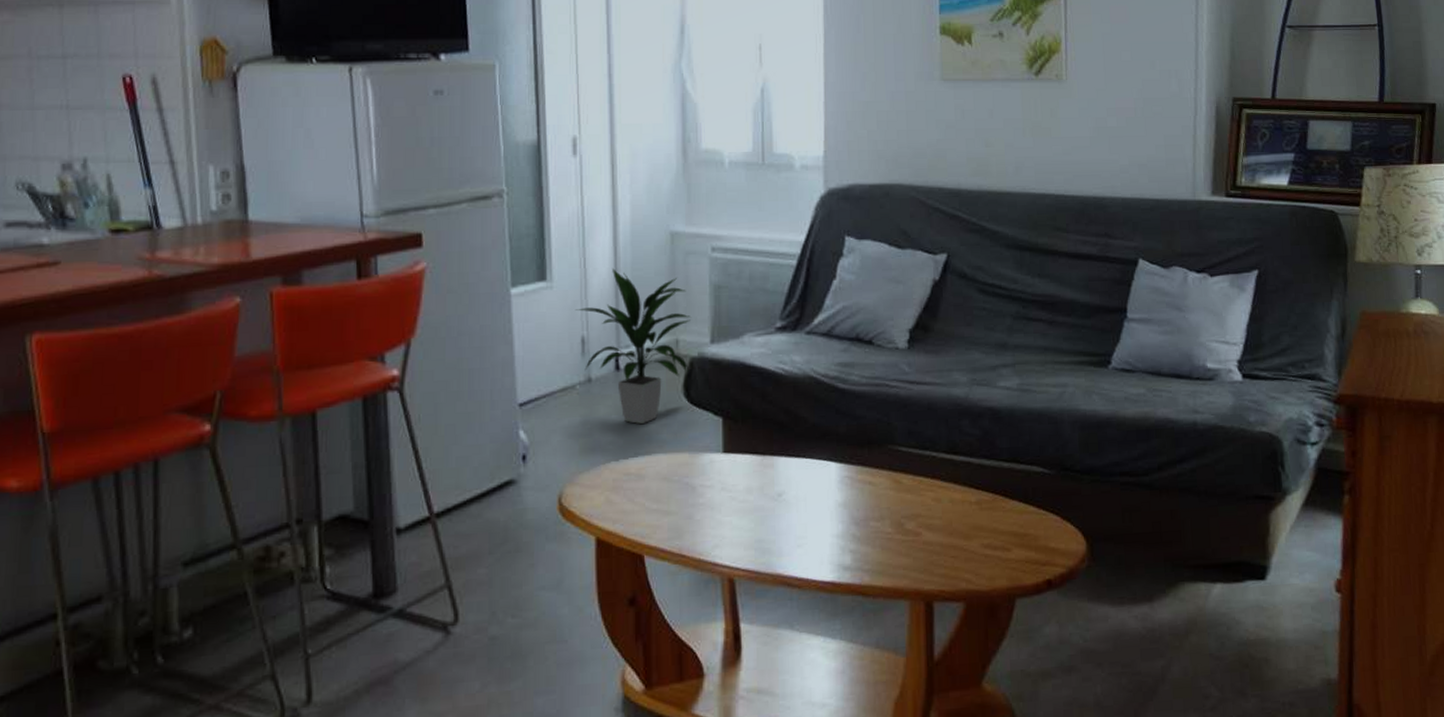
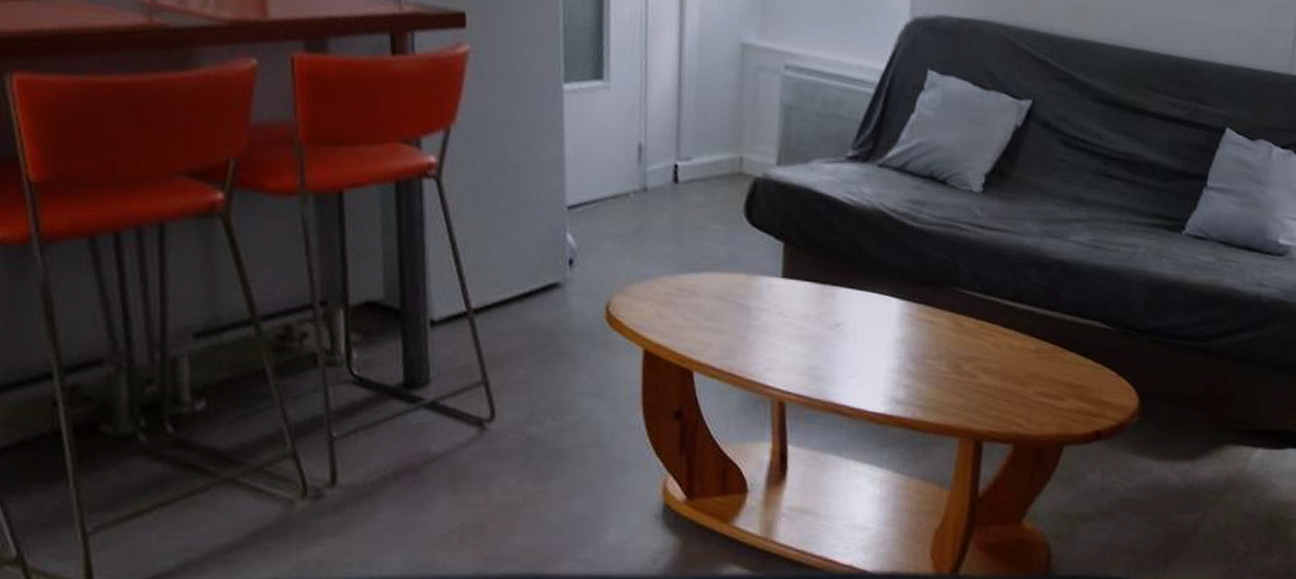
indoor plant: present [575,267,692,424] -> none [633,74,759,240]

